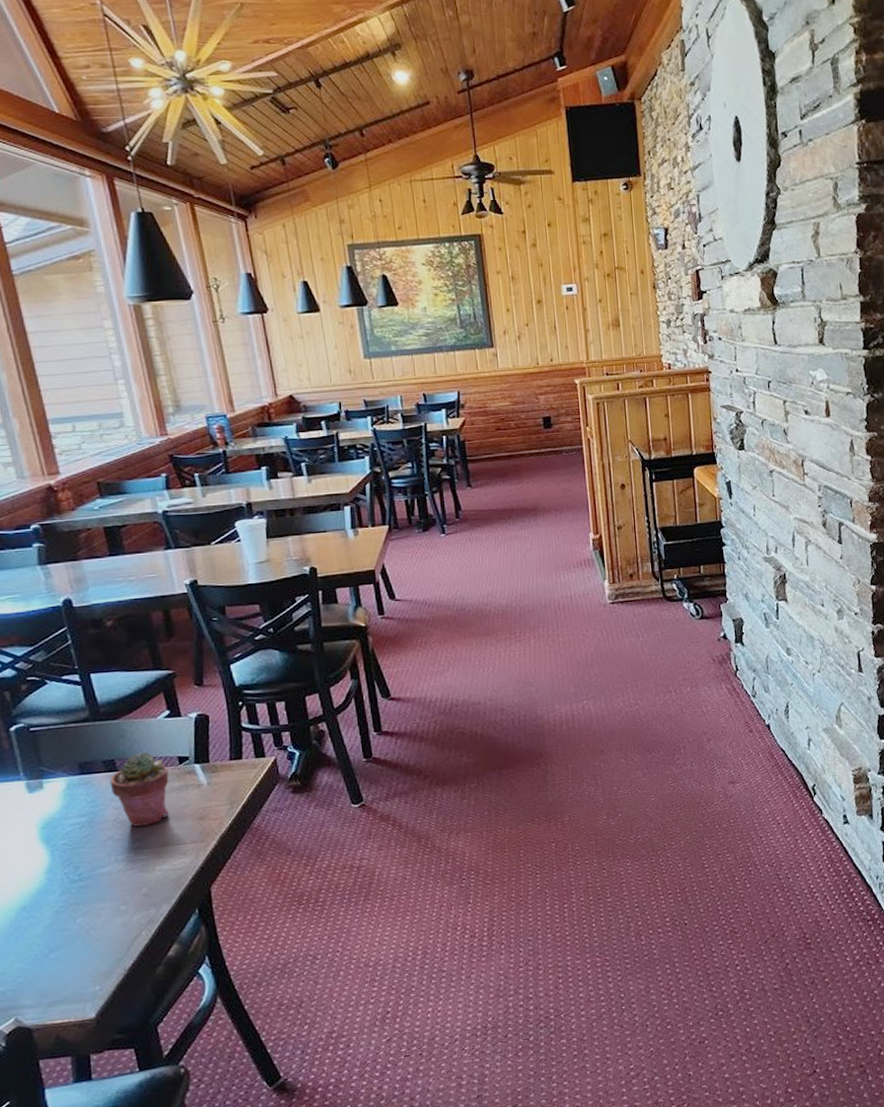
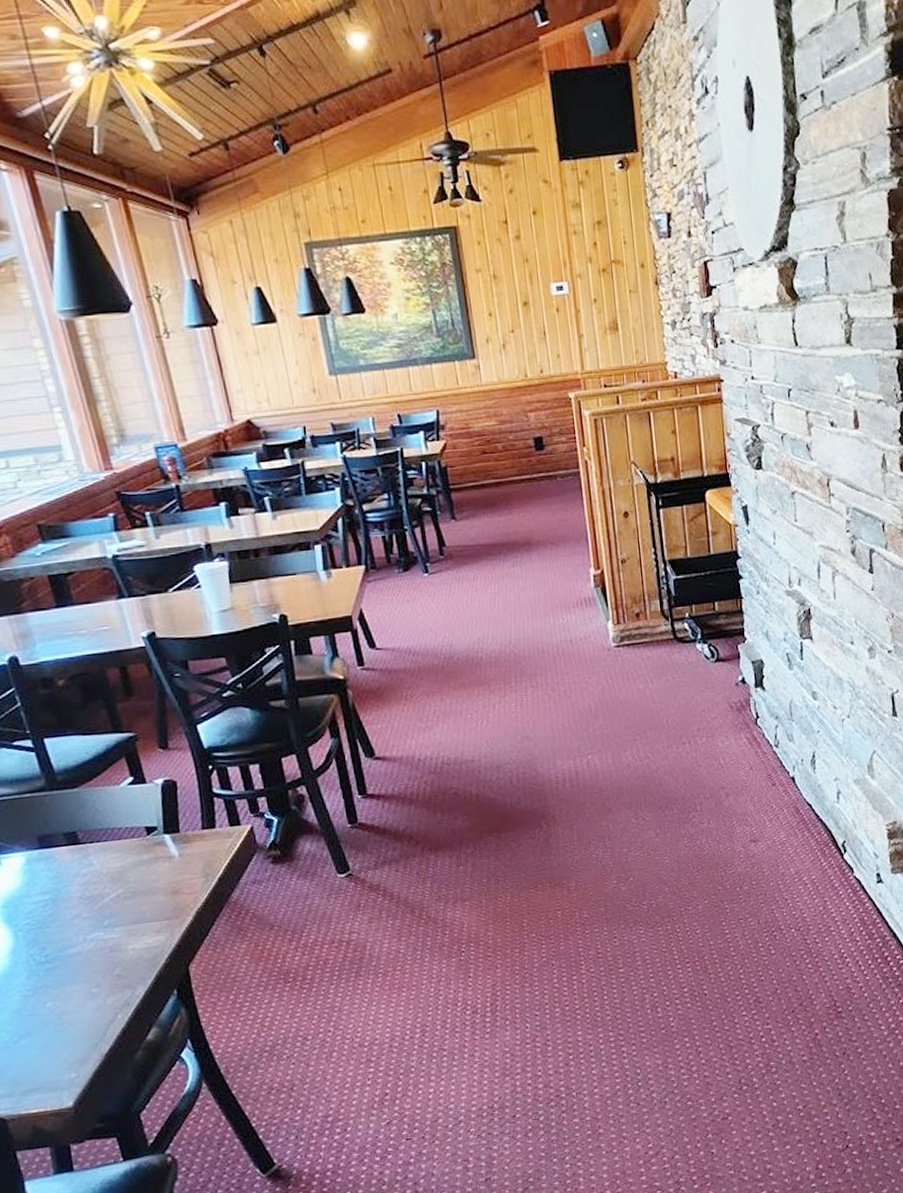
potted succulent: present [110,751,169,827] -> none [72,822,139,904]

